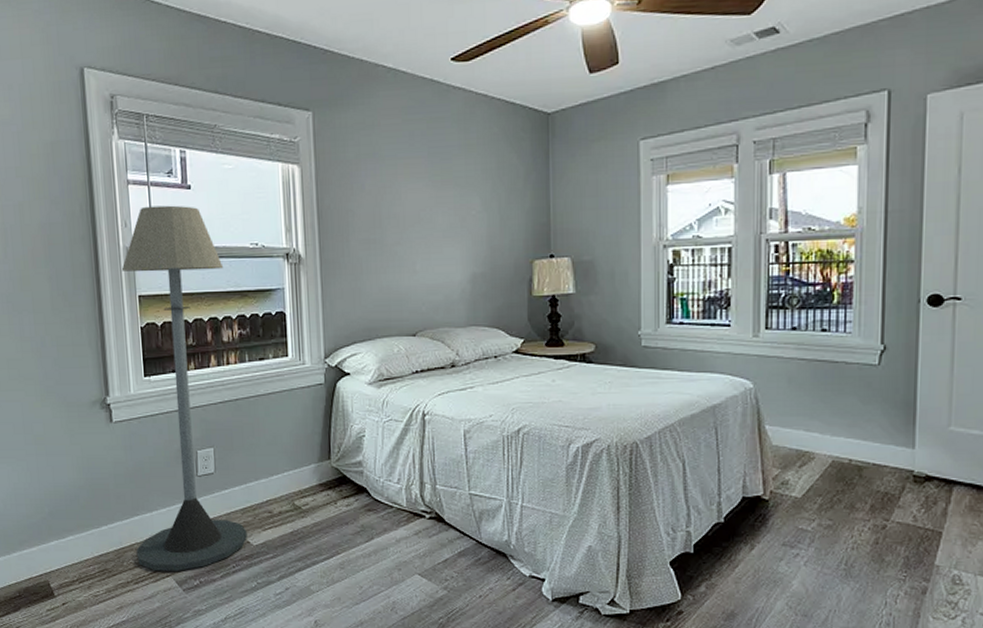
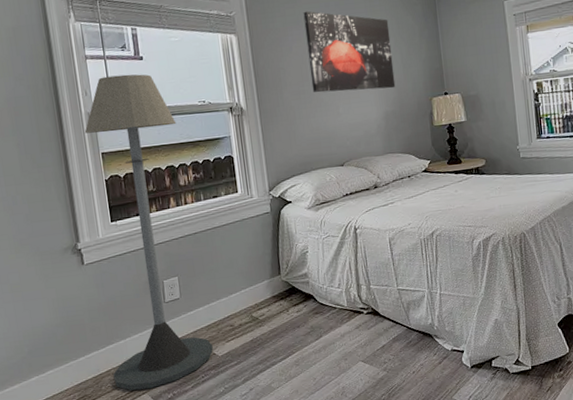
wall art: none [381,140,489,245] -> present [303,11,396,93]

